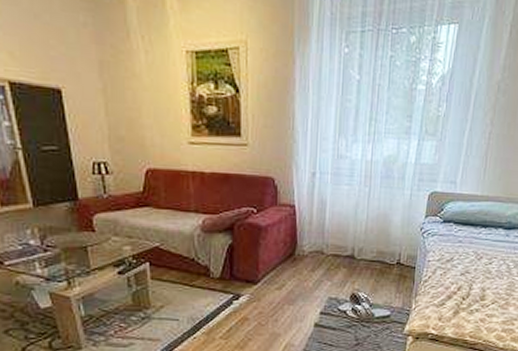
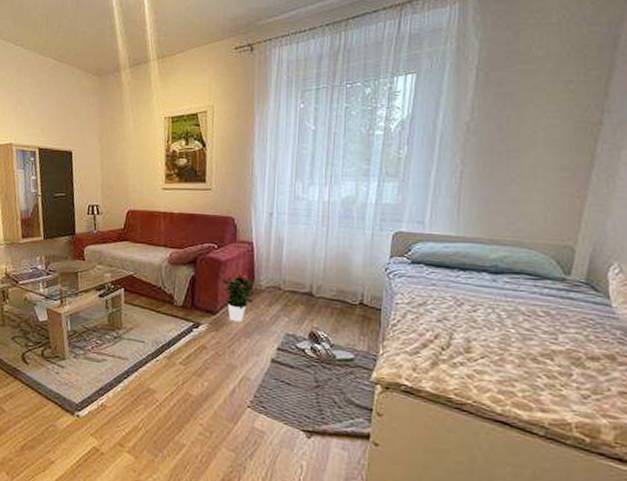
potted flower: none [262,237,296,290] -> present [221,271,254,323]

